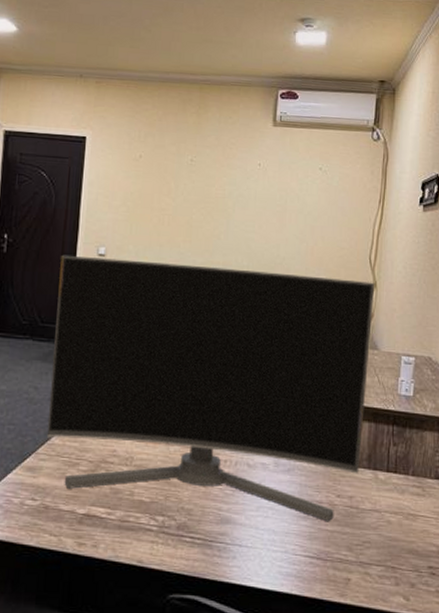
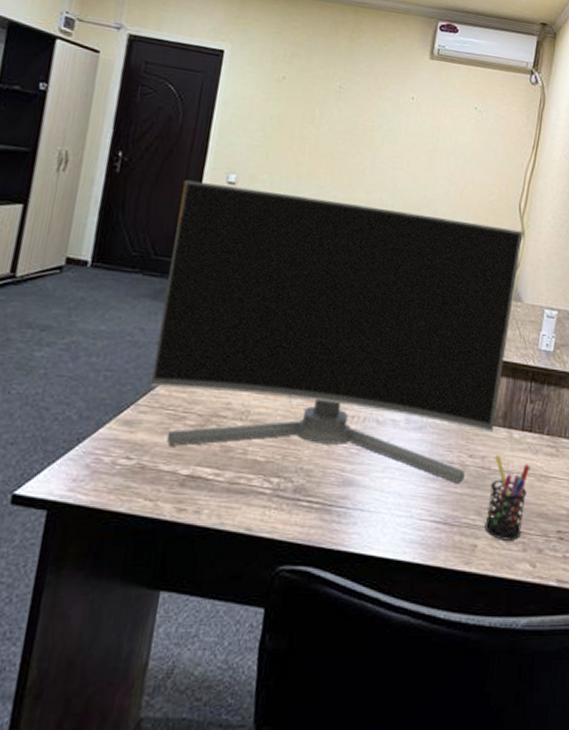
pen holder: none [357,494,399,575] -> present [484,454,532,541]

